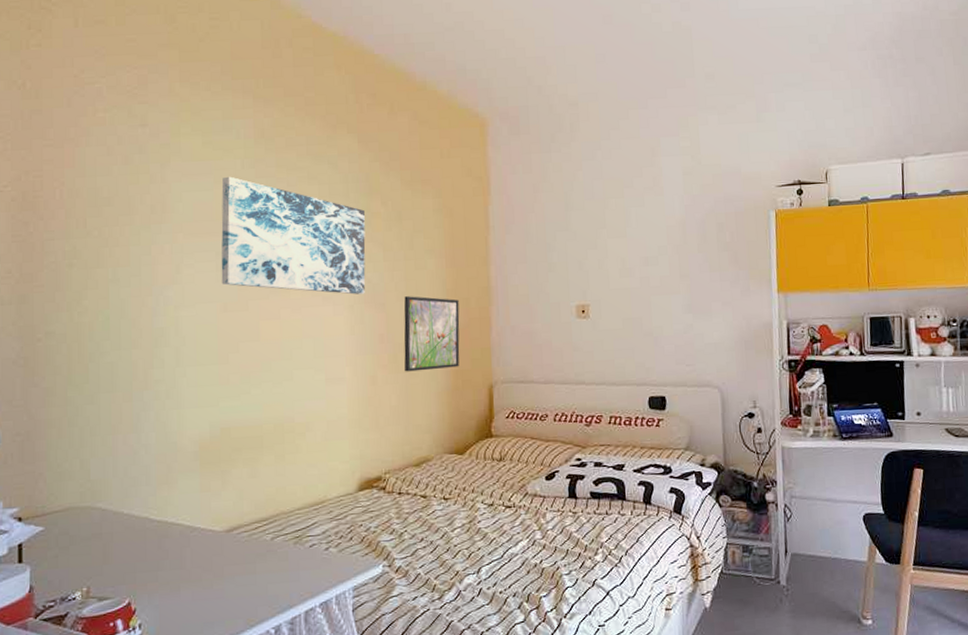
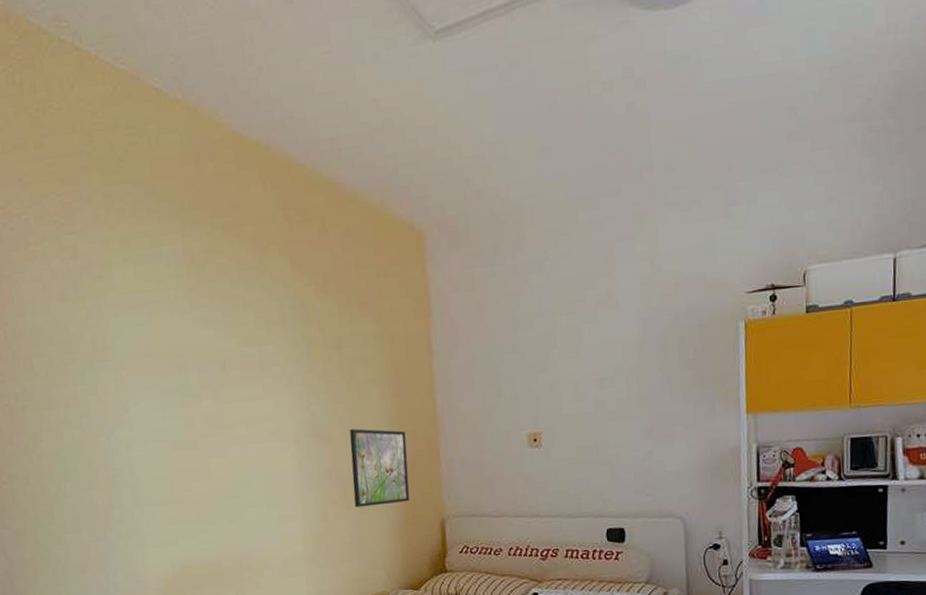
wall art: present [221,176,366,295] -> none [158,308,310,429]

